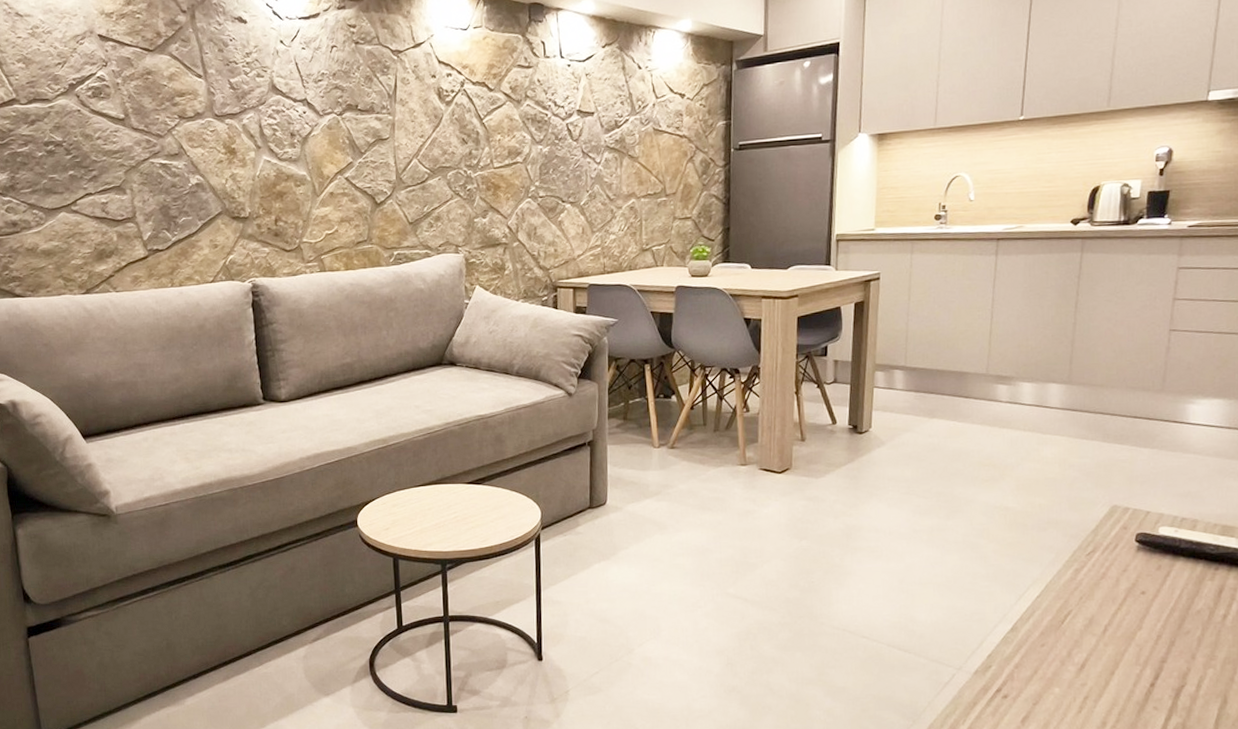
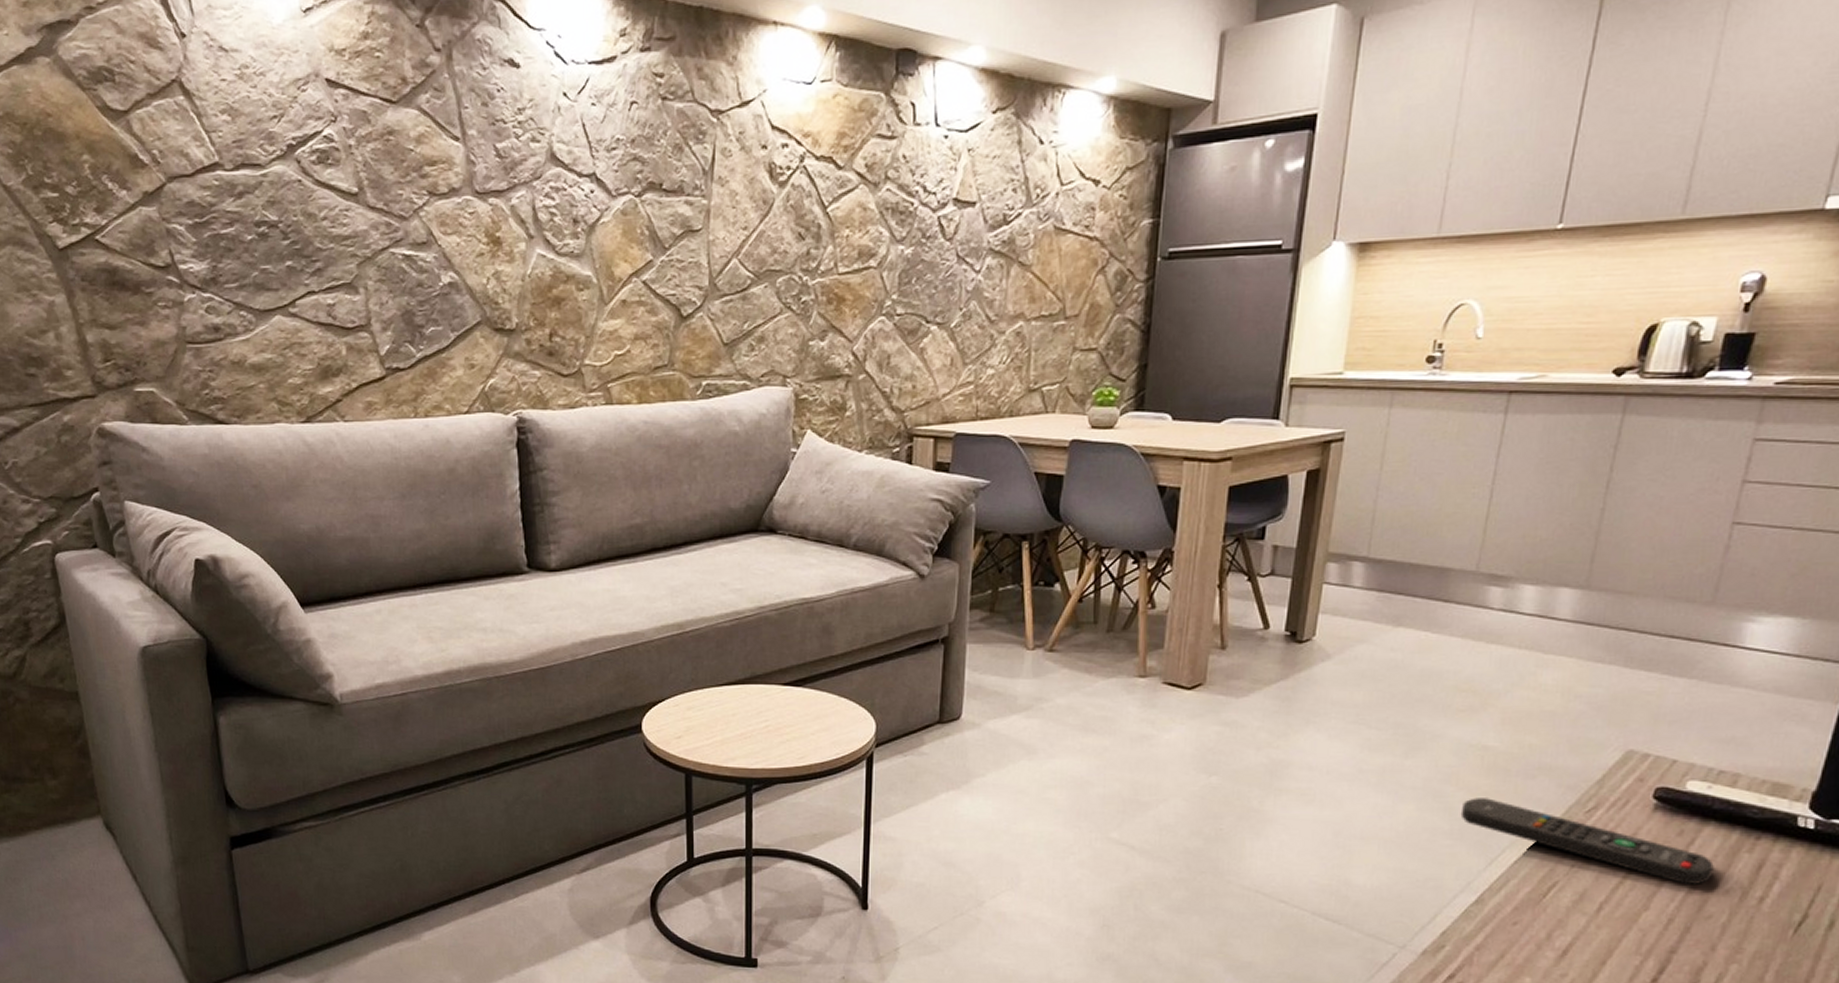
remote control: none [993,547,1186,607] -> present [1460,798,1714,884]

